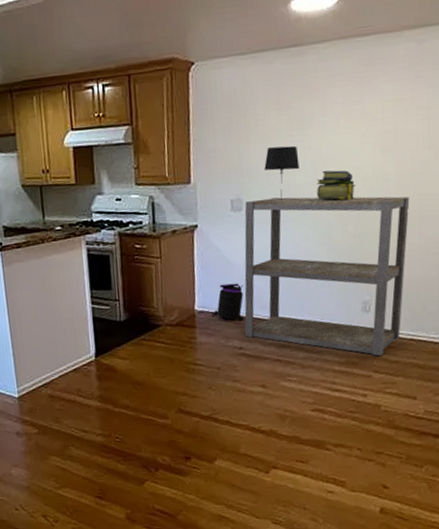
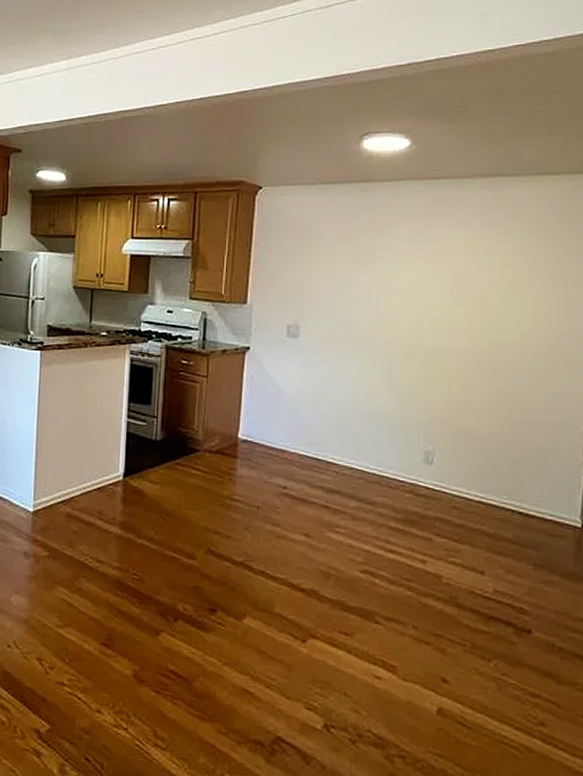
trash can: present [211,283,245,321] -> none [255,413,294,457]
shelving unit: present [244,196,410,356] -> none [290,328,481,517]
table lamp: present [264,145,300,201] -> none [325,277,363,332]
stack of books: present [316,170,357,201] -> none [380,307,423,340]

